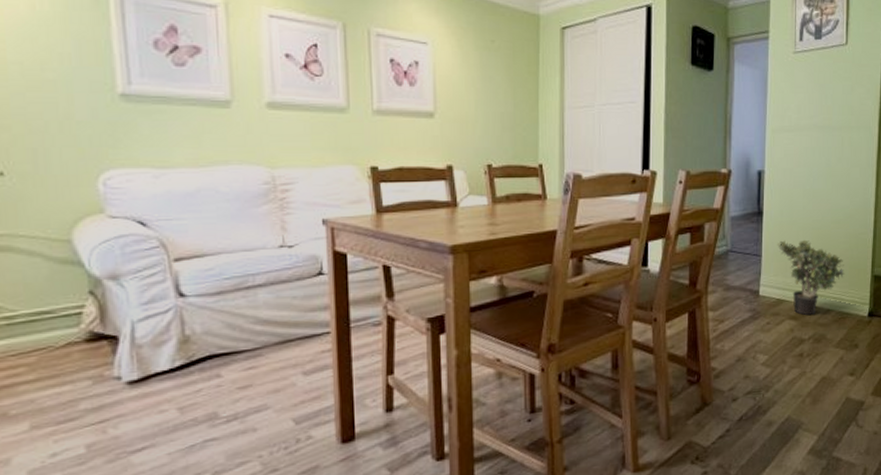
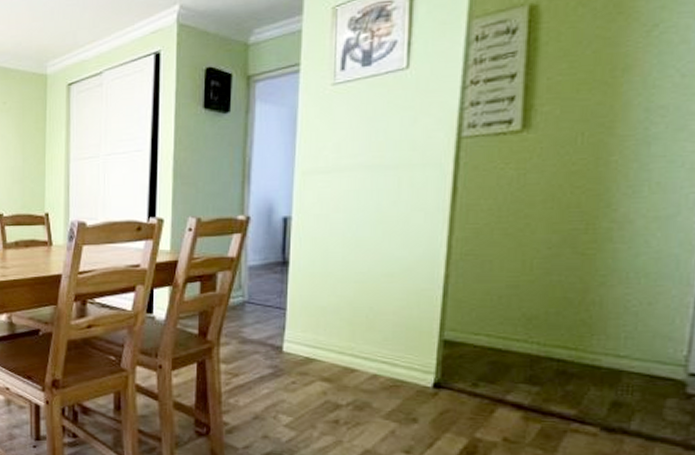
potted plant: present [777,239,845,316] -> none [306,293,400,379]

